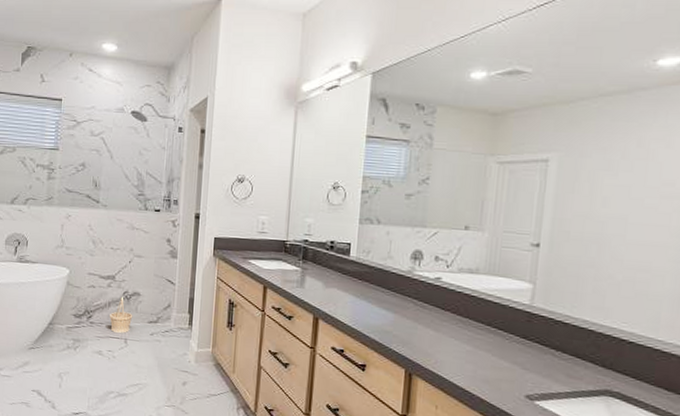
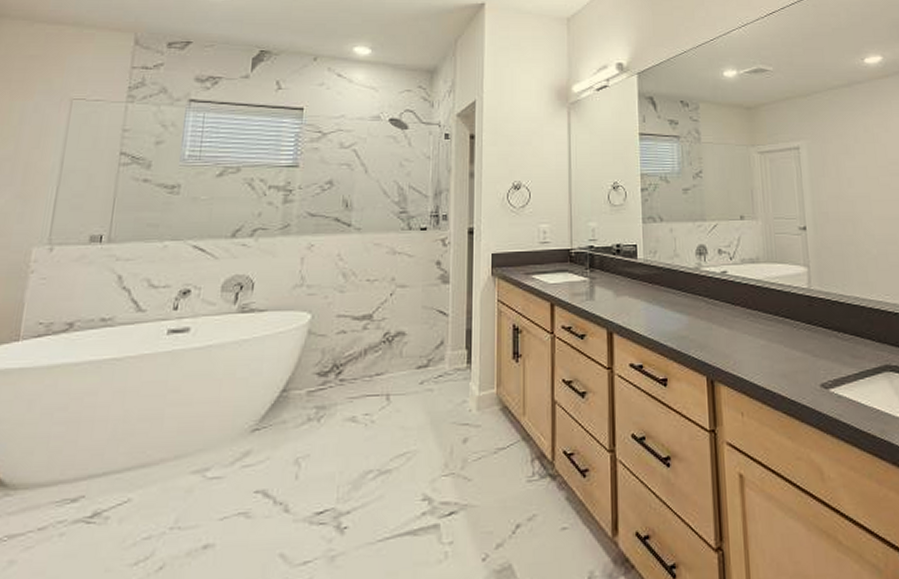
basket: present [110,296,133,333] -> none [366,339,397,388]

